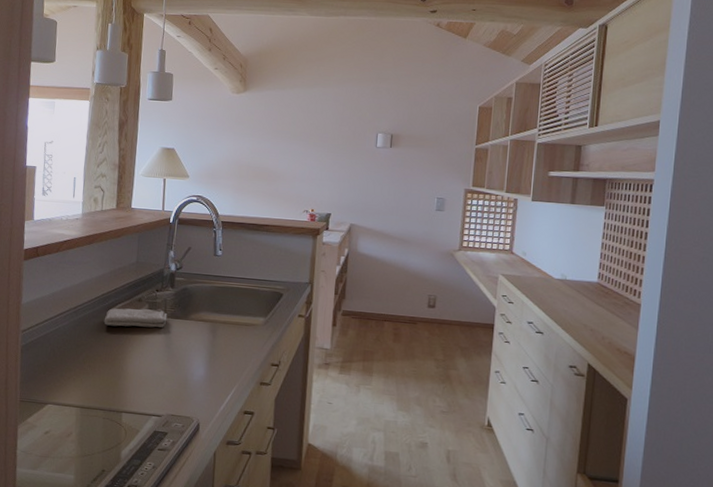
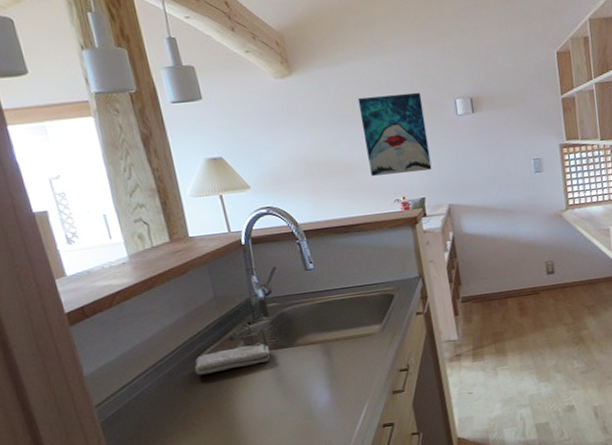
wall art: none [289,119,349,190] -> present [357,92,432,176]

